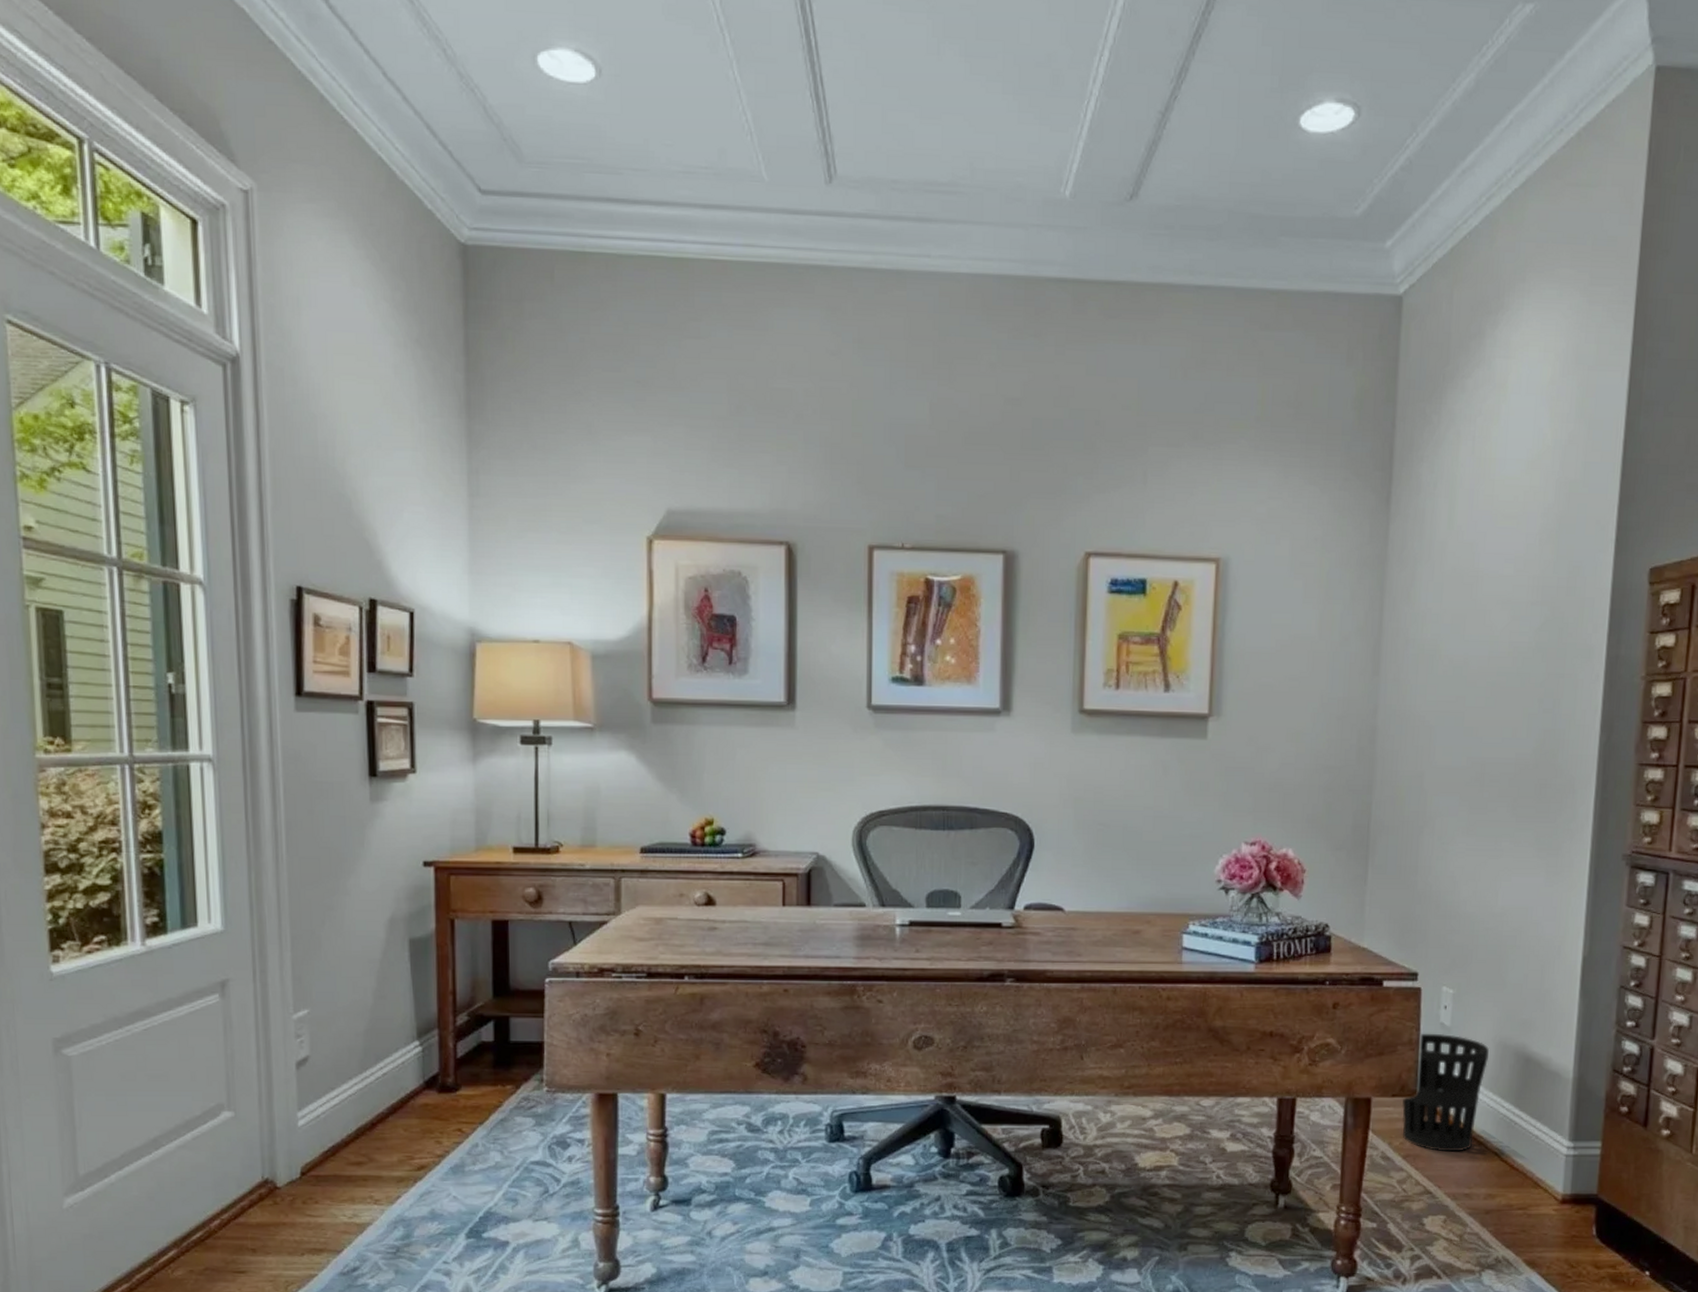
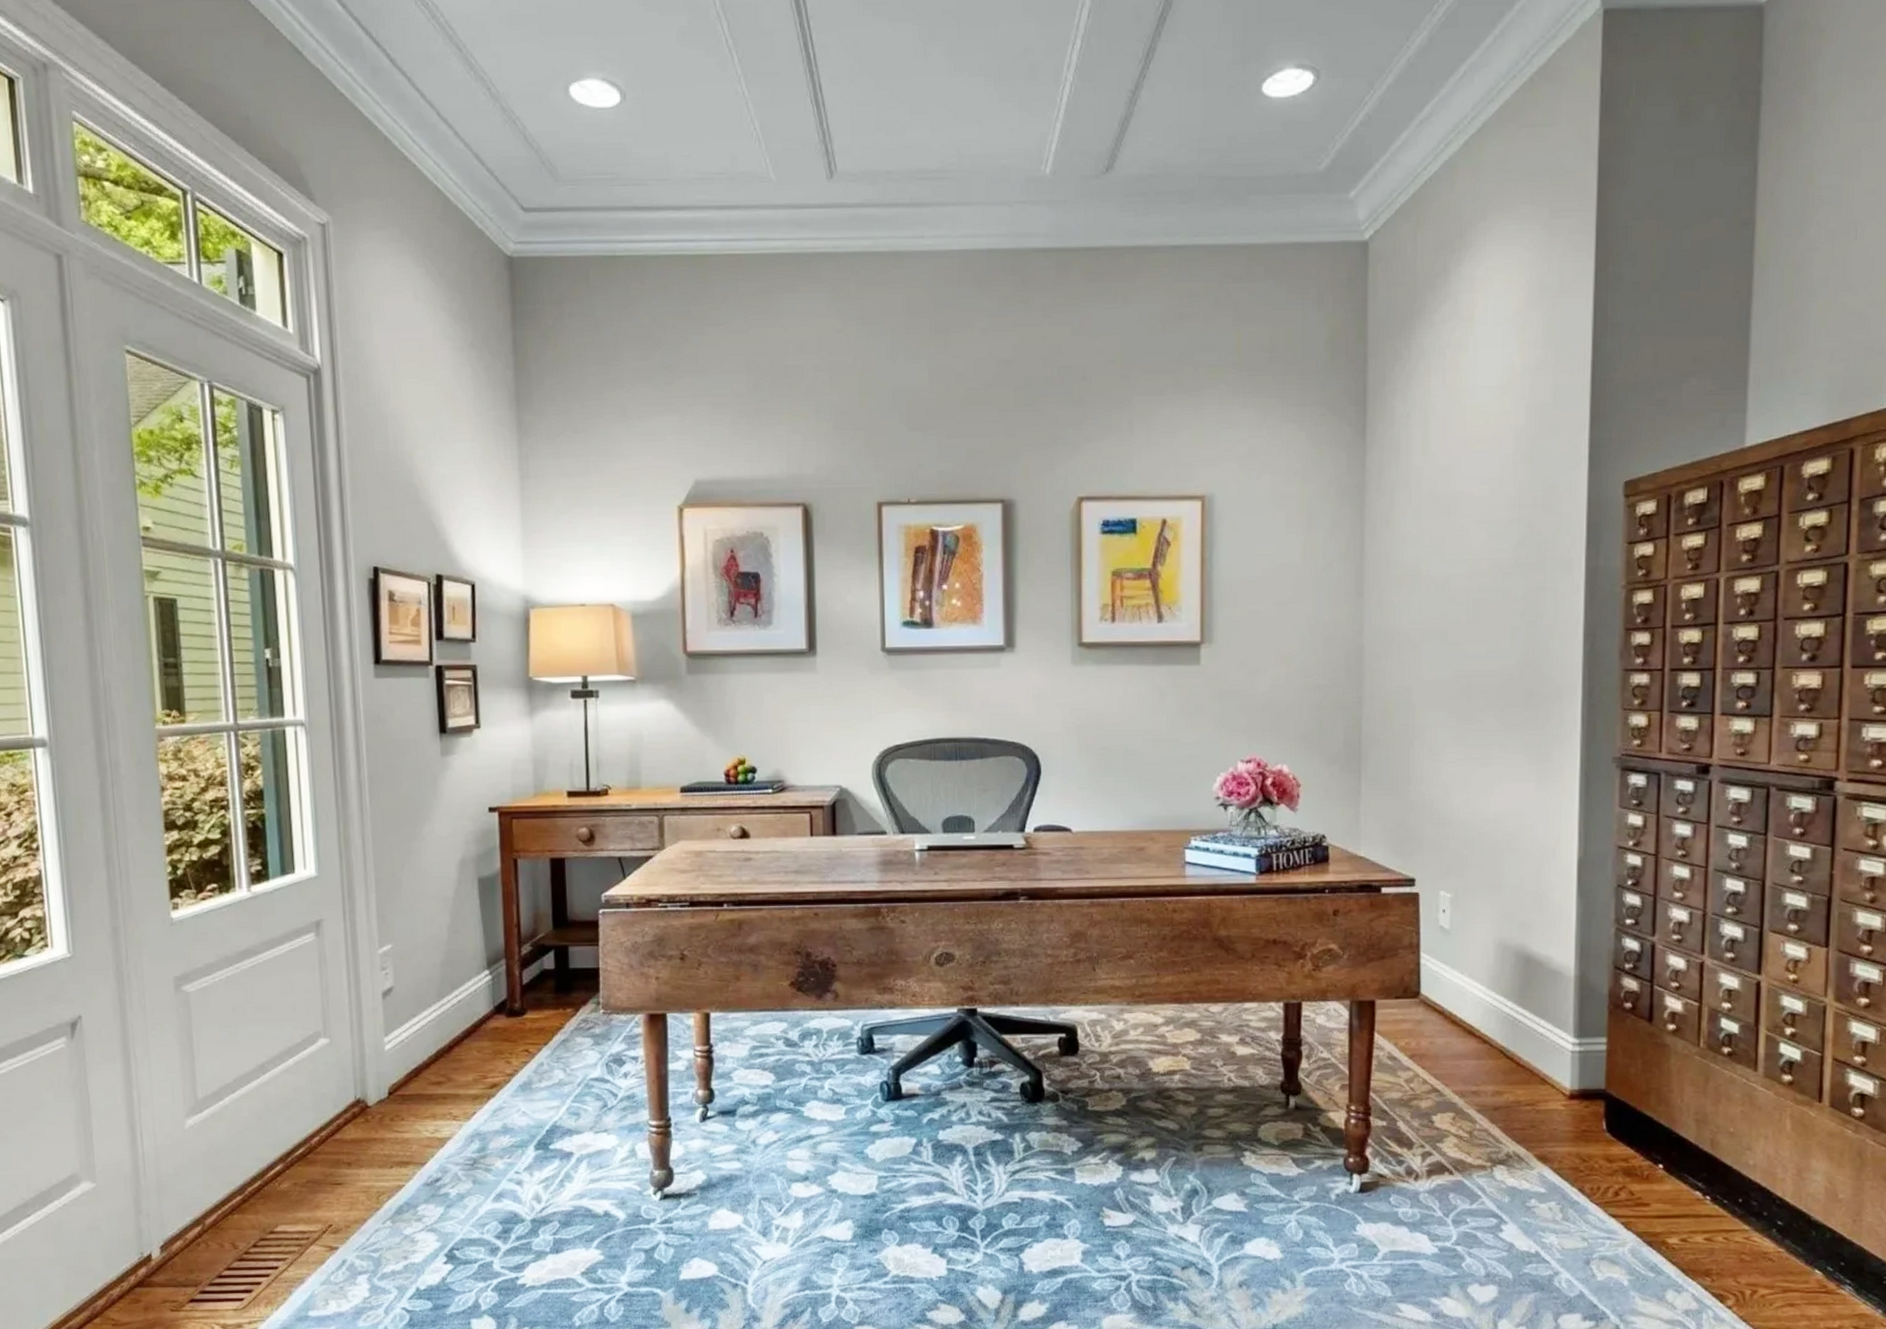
wastebasket: present [1402,1033,1489,1152] -> none [1405,936,1489,1051]

